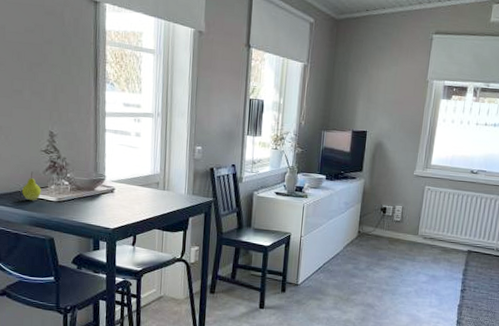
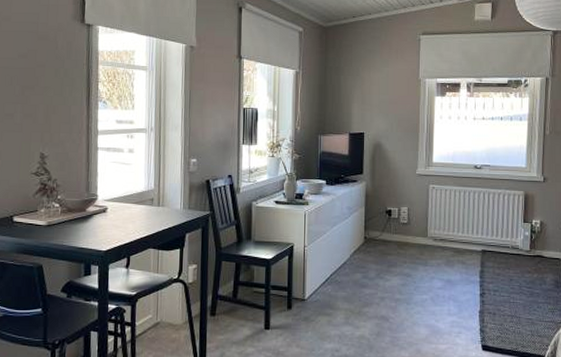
fruit: present [22,171,42,201] -> none [10,195,31,227]

